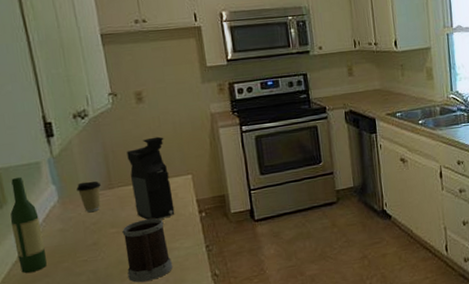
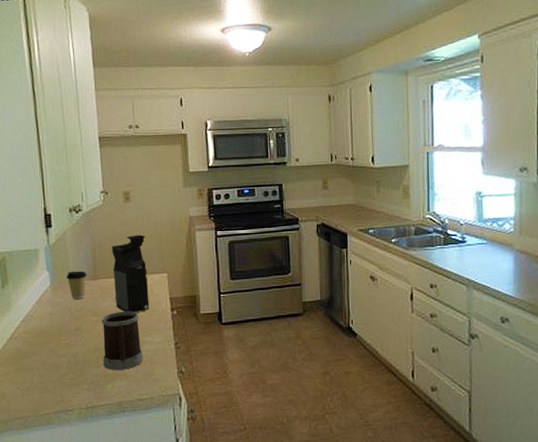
wine bottle: present [10,176,47,273] -> none [9,261,35,349]

